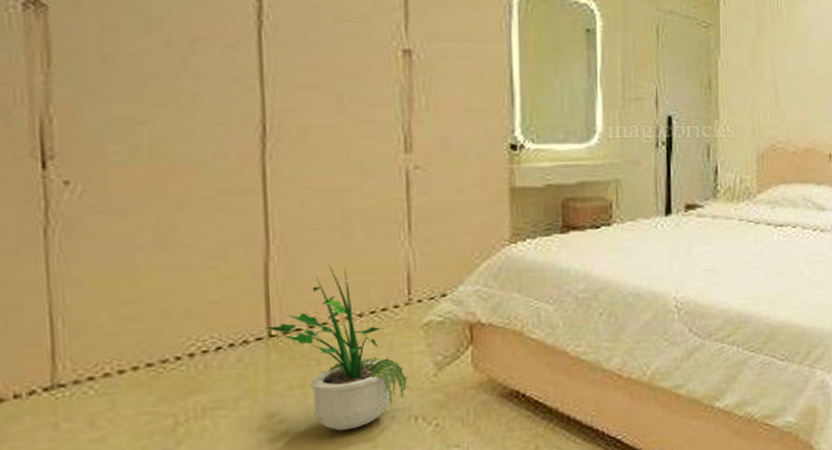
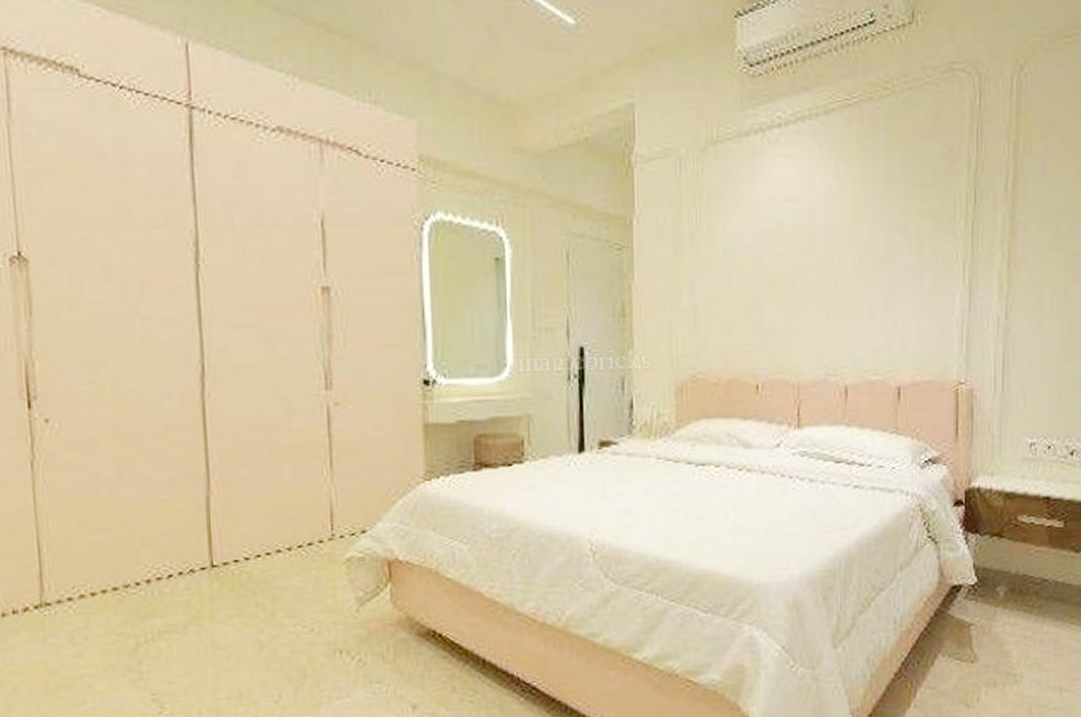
potted plant: present [264,264,409,431] -> none [207,498,333,660]

